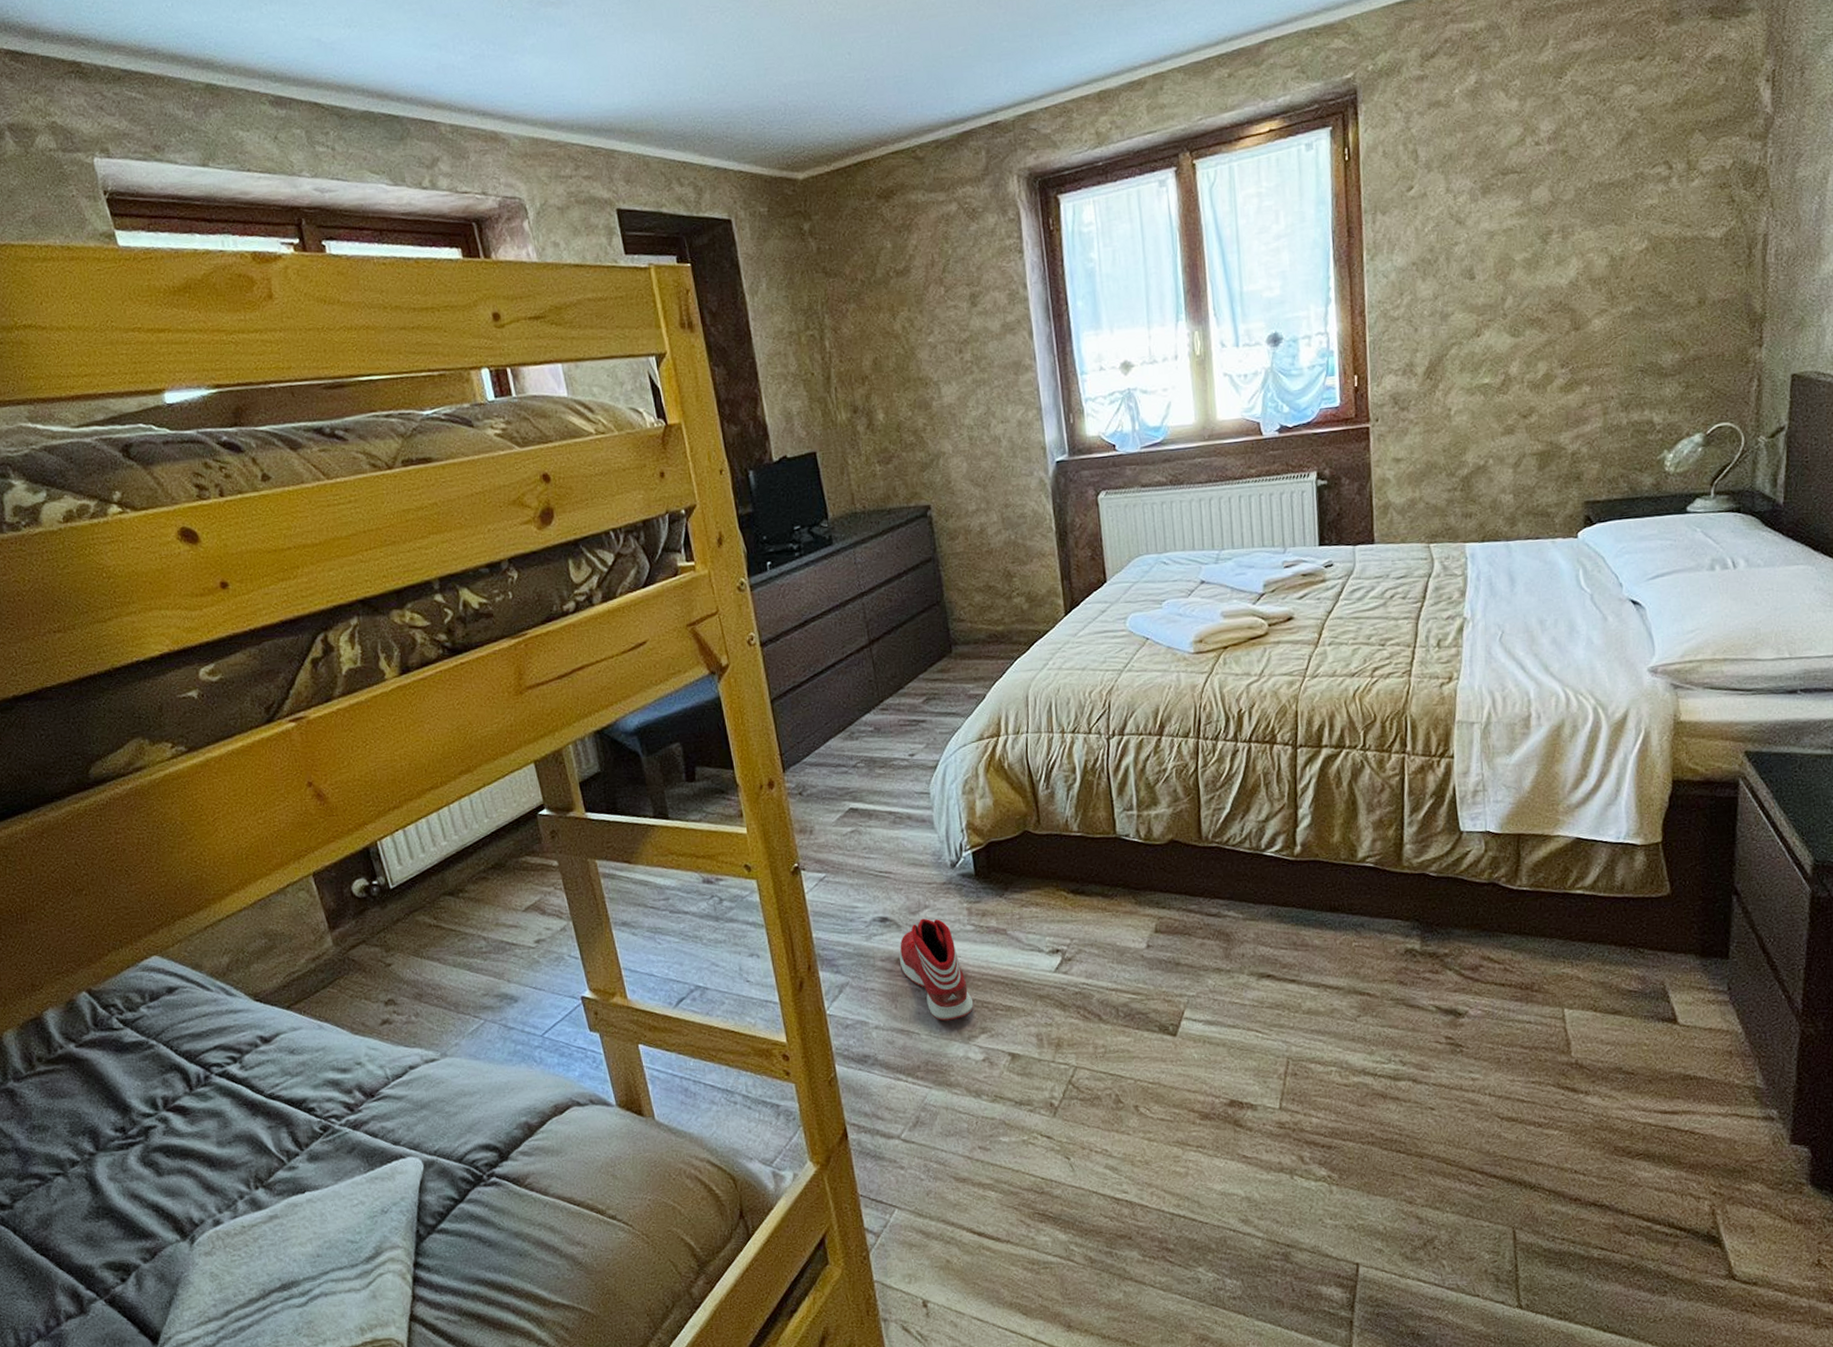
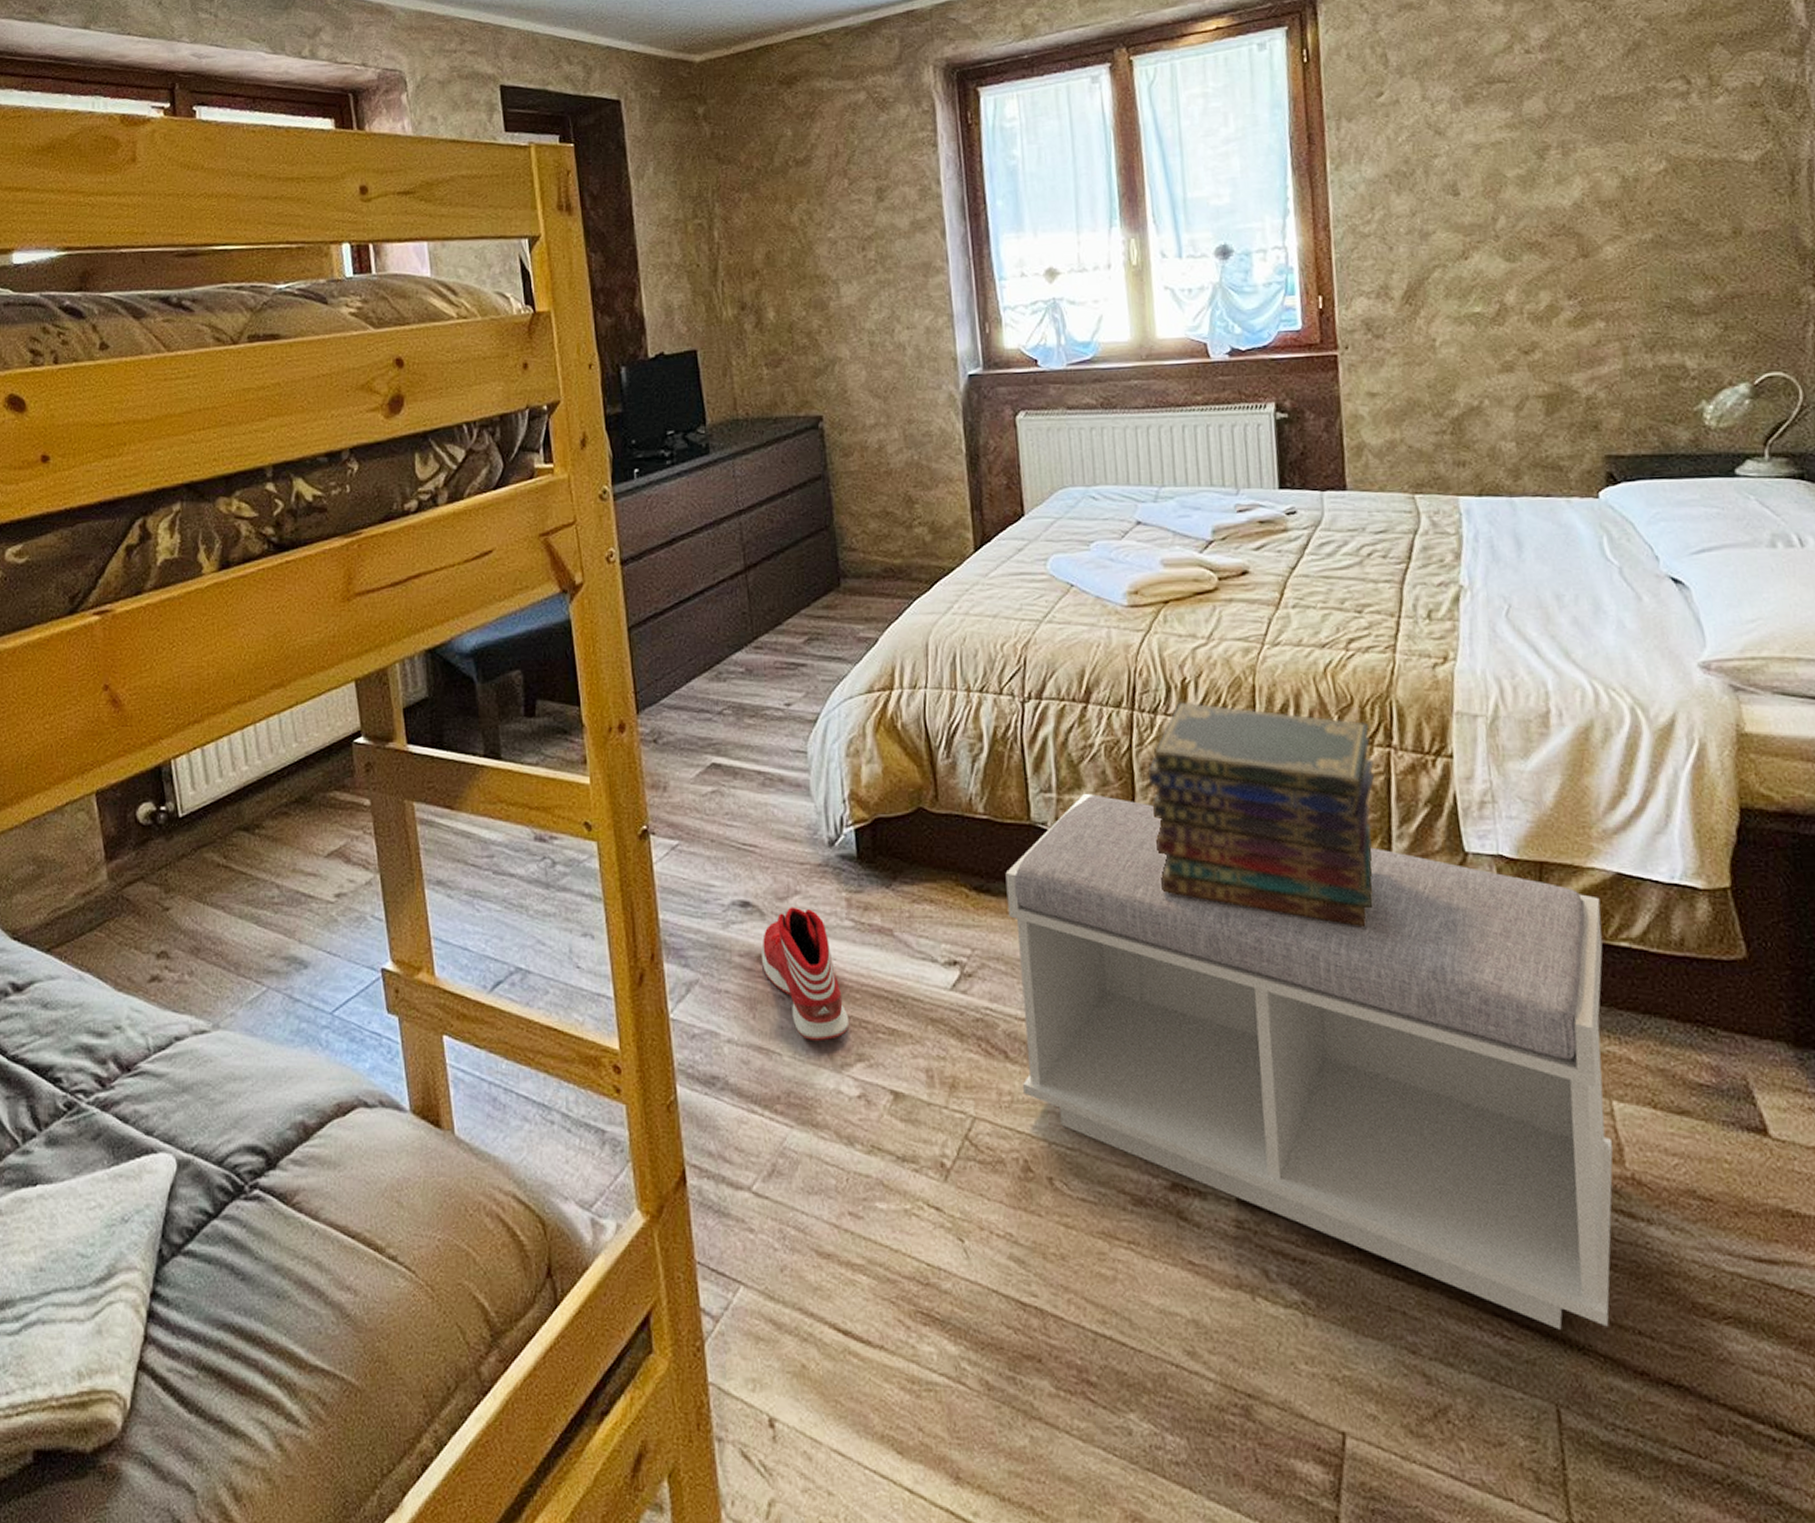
bench: none [1096,808,1563,1176] -> present [1005,793,1613,1330]
book stack: none [1210,728,1392,896] -> present [1147,701,1375,928]

